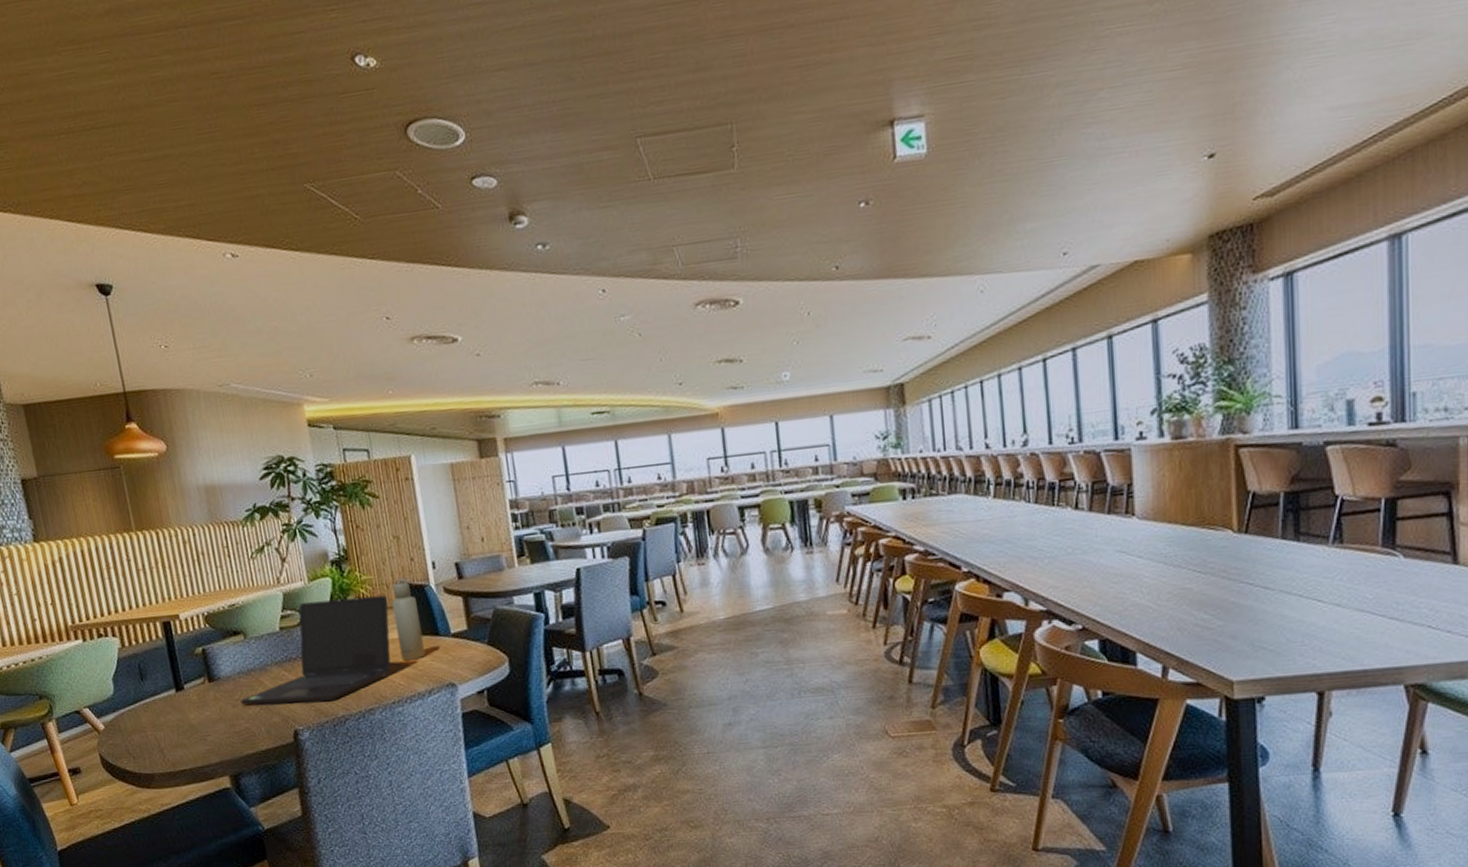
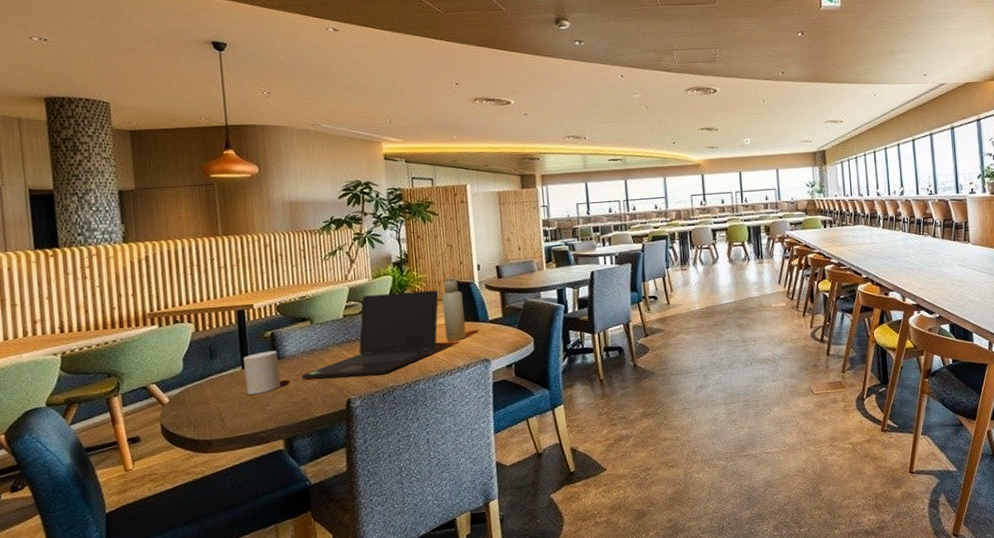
cup: none [176,670,219,722] -> present [243,350,281,395]

